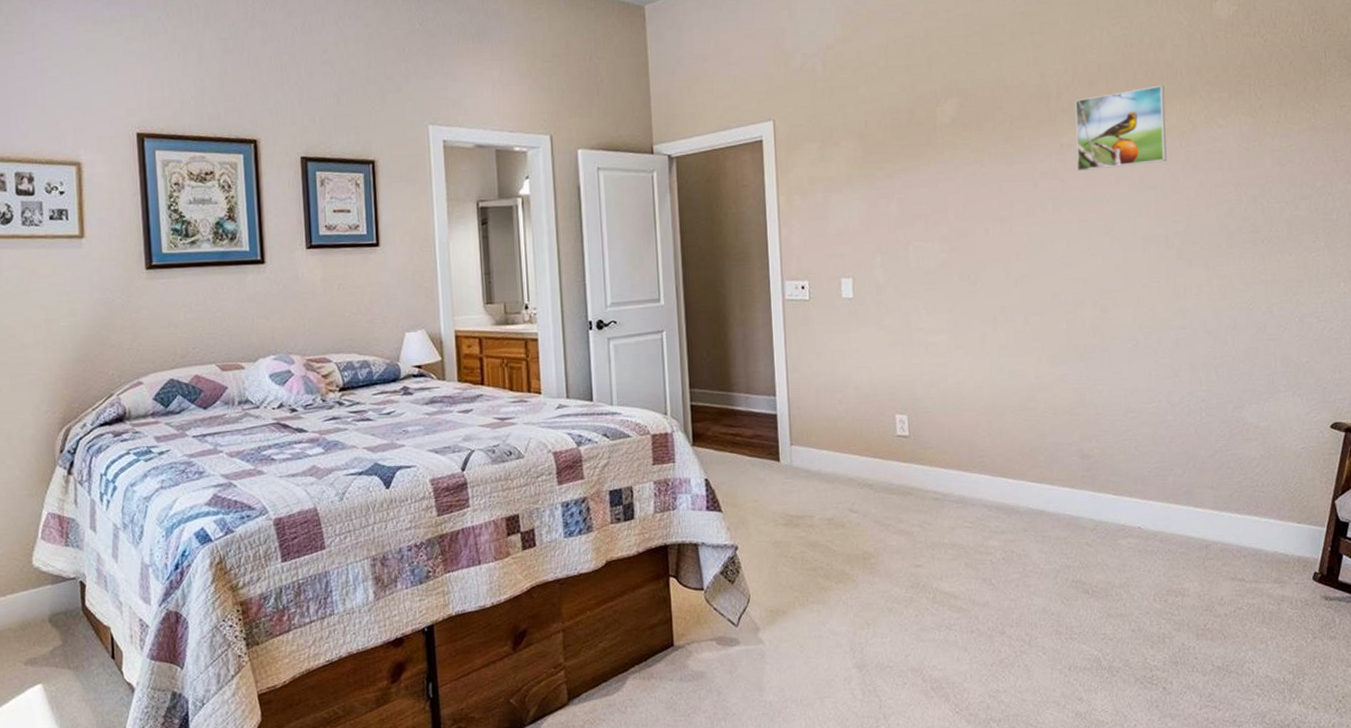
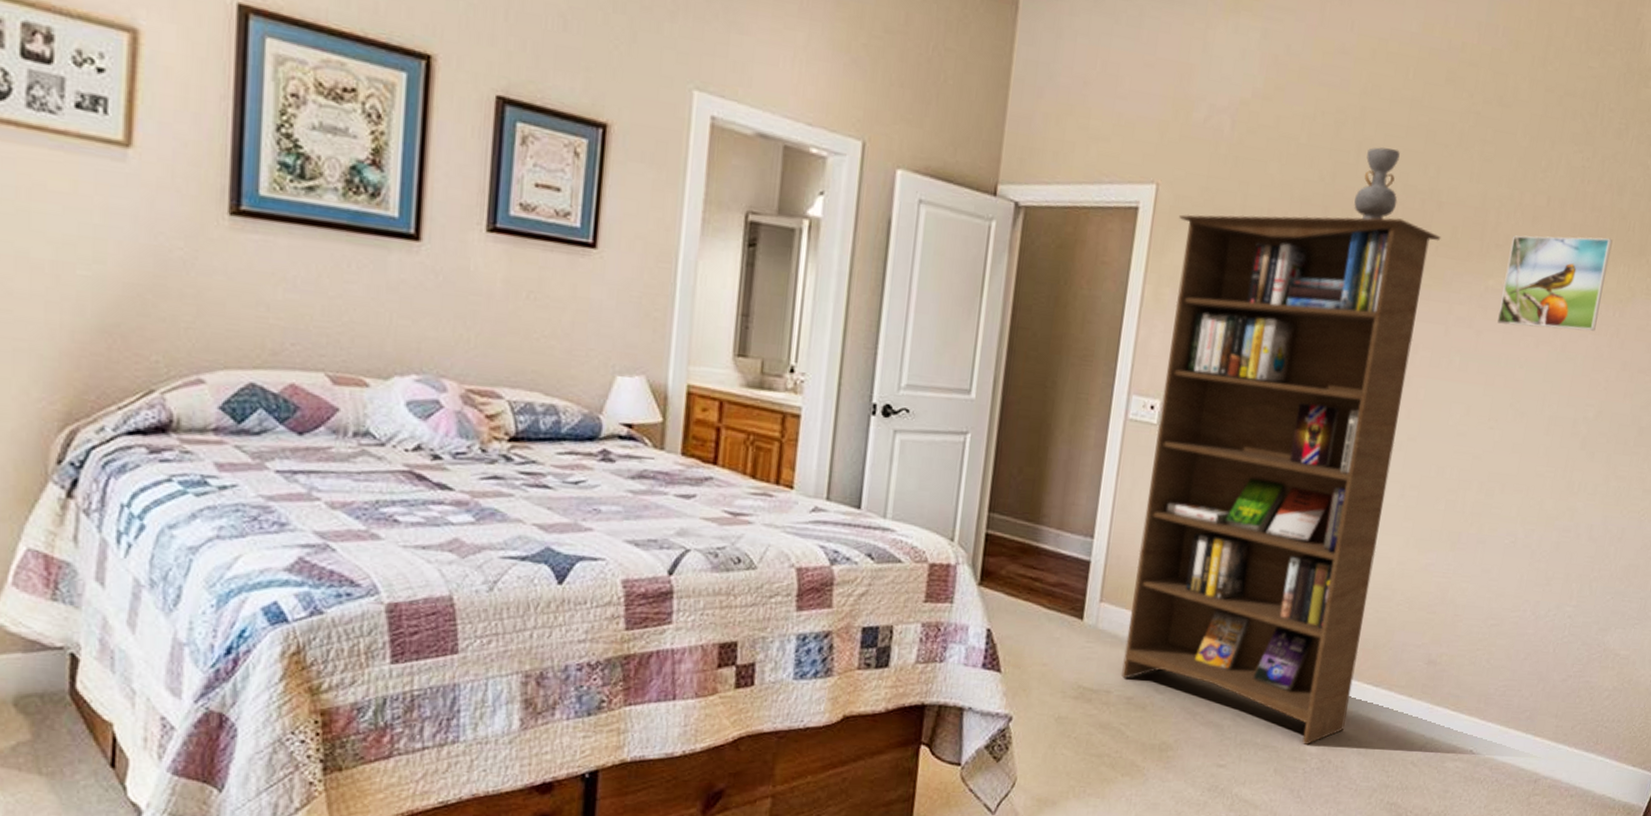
bookcase: none [795,106,1019,540] -> present [1121,214,1441,745]
decorative vase: none [934,54,970,113] -> present [1354,146,1400,220]

